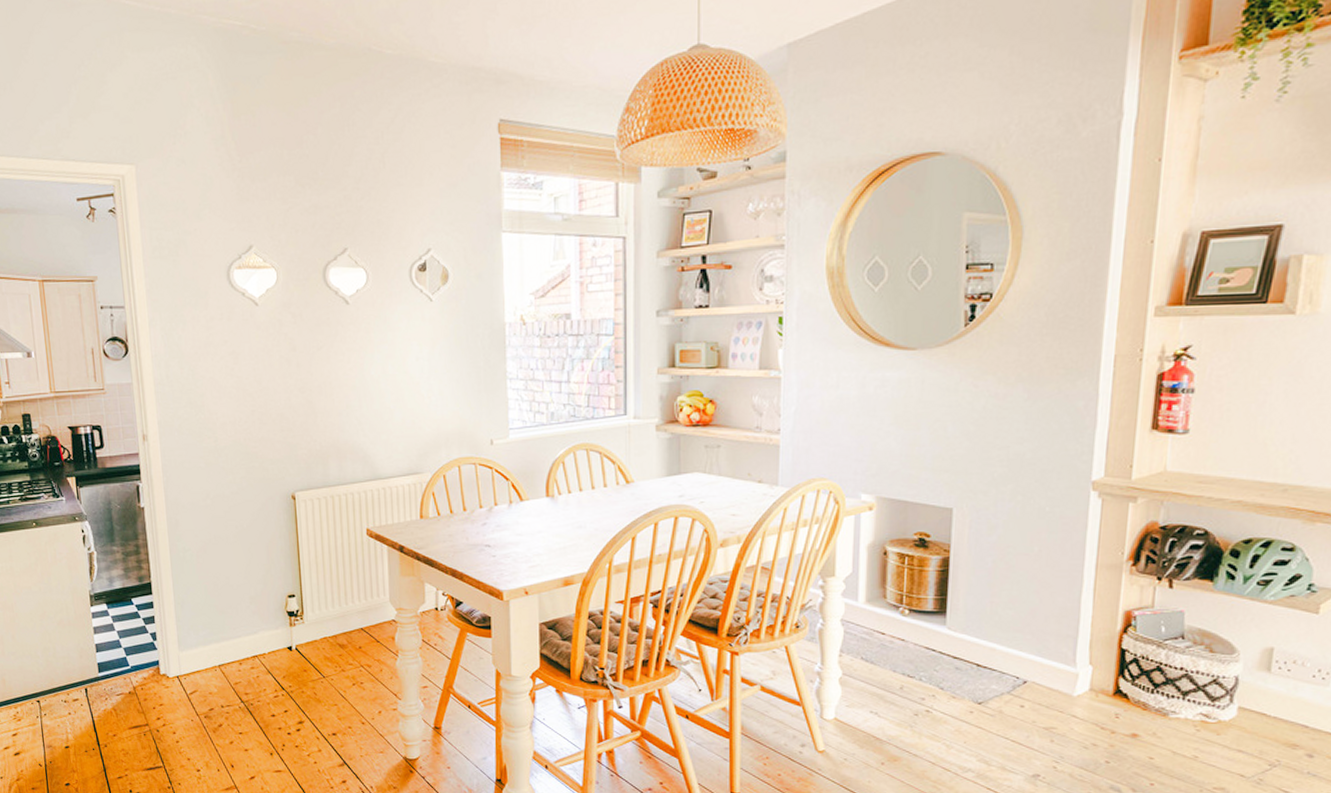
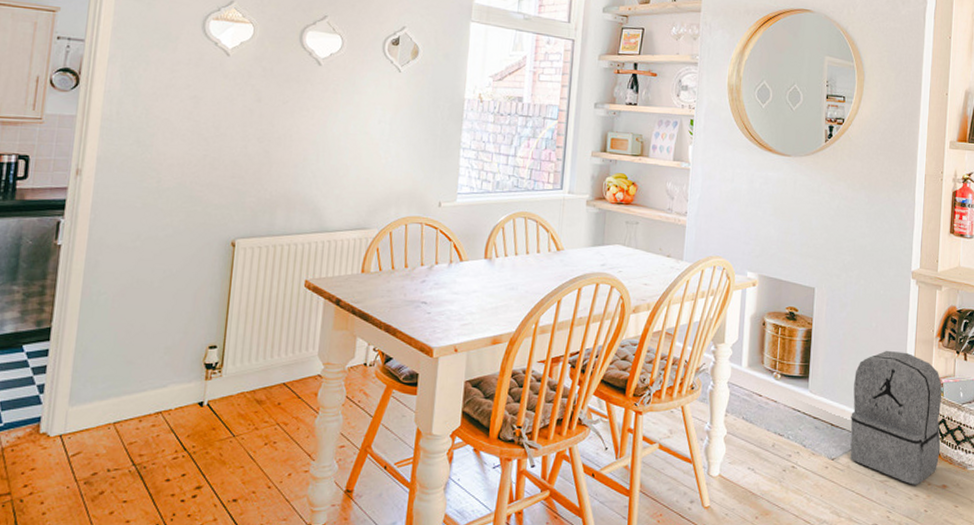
backpack: none [1002,578,1135,733] -> present [850,350,942,485]

